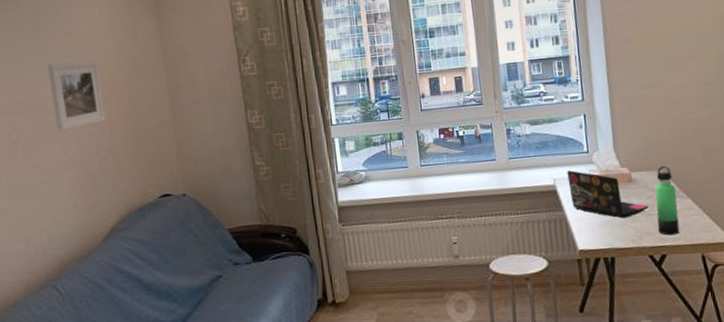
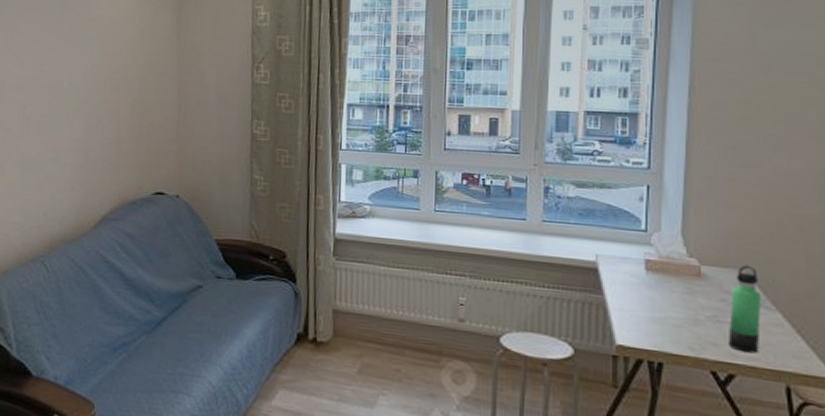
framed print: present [48,60,106,132] -> none [68,46,115,113]
laptop: present [567,170,649,219] -> none [614,248,720,320]

